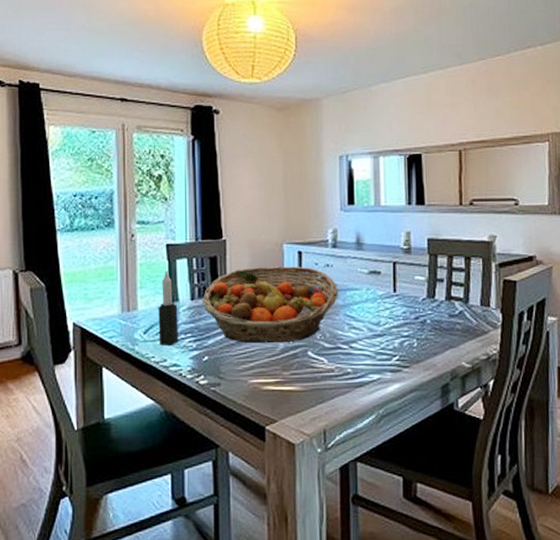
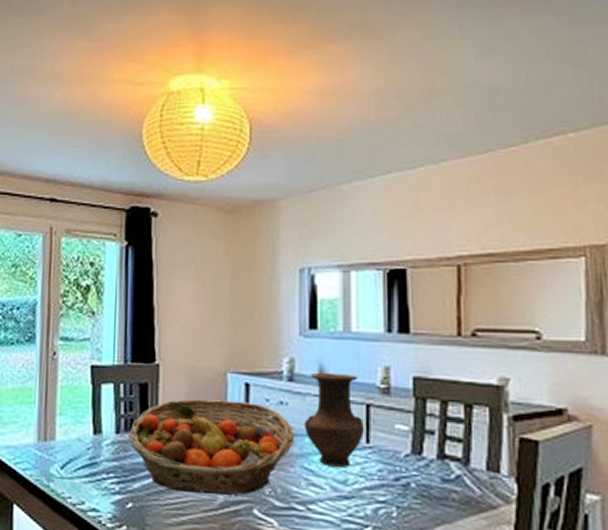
candle: present [158,271,178,345] -> none [77,396,101,485]
vase: none [346,239,392,313] -> present [304,372,364,467]

